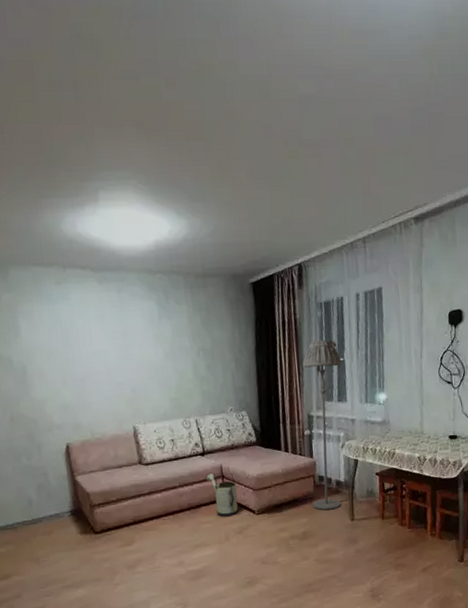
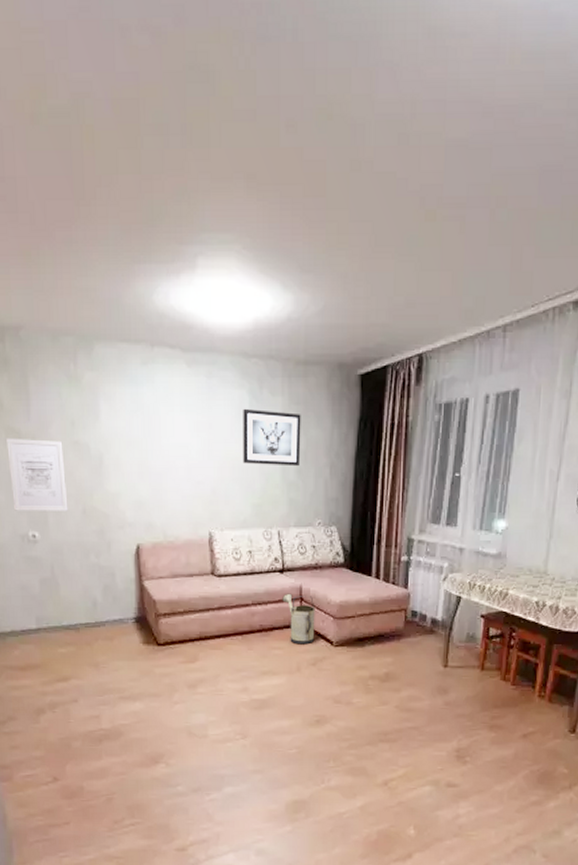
wall art: none [153,316,209,364] -> present [243,408,301,467]
floor lamp: present [303,340,342,510] -> none [400,450,456,652]

